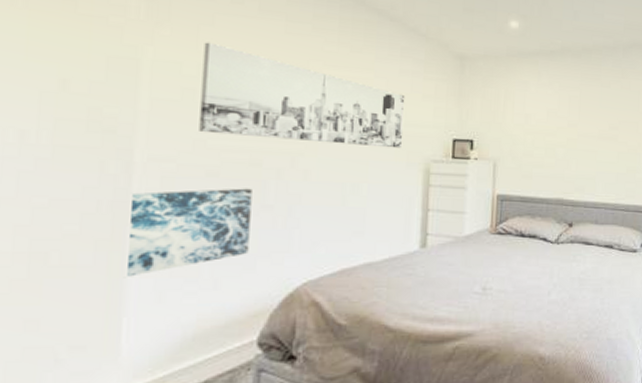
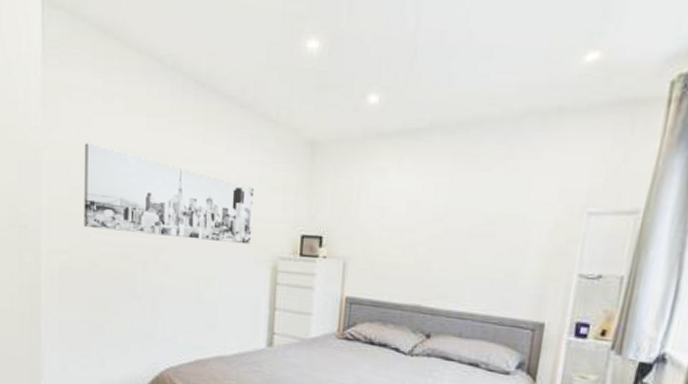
wall art: present [123,188,252,278] -> none [40,279,125,349]

